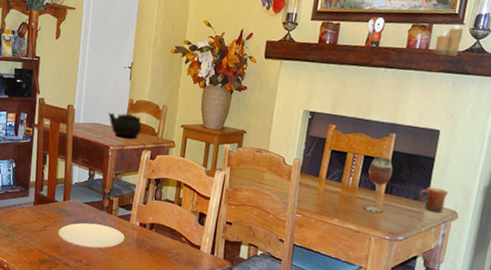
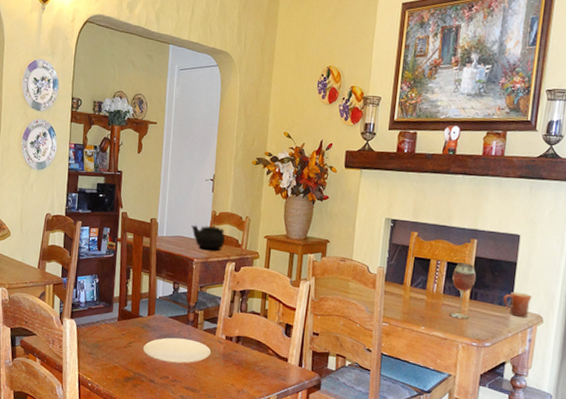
candle: present [434,24,462,58] -> none [509,131,536,163]

